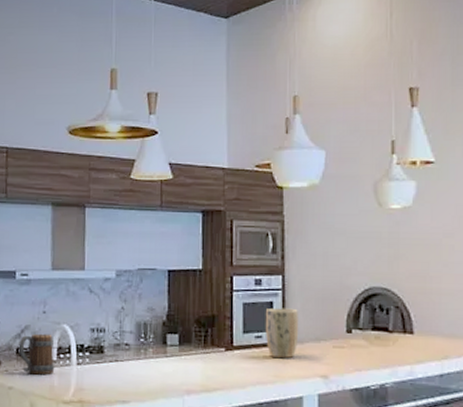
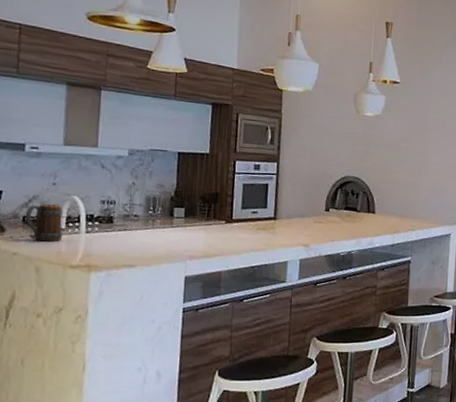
plant pot: present [265,307,299,358] -> none [260,189,289,230]

